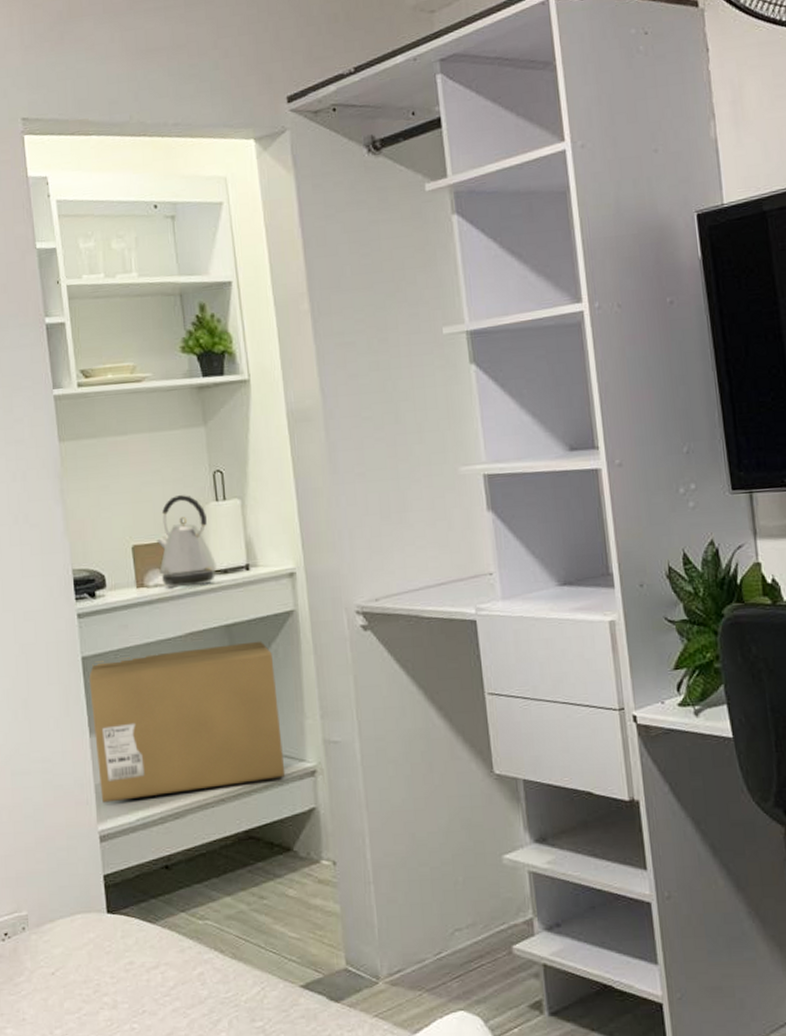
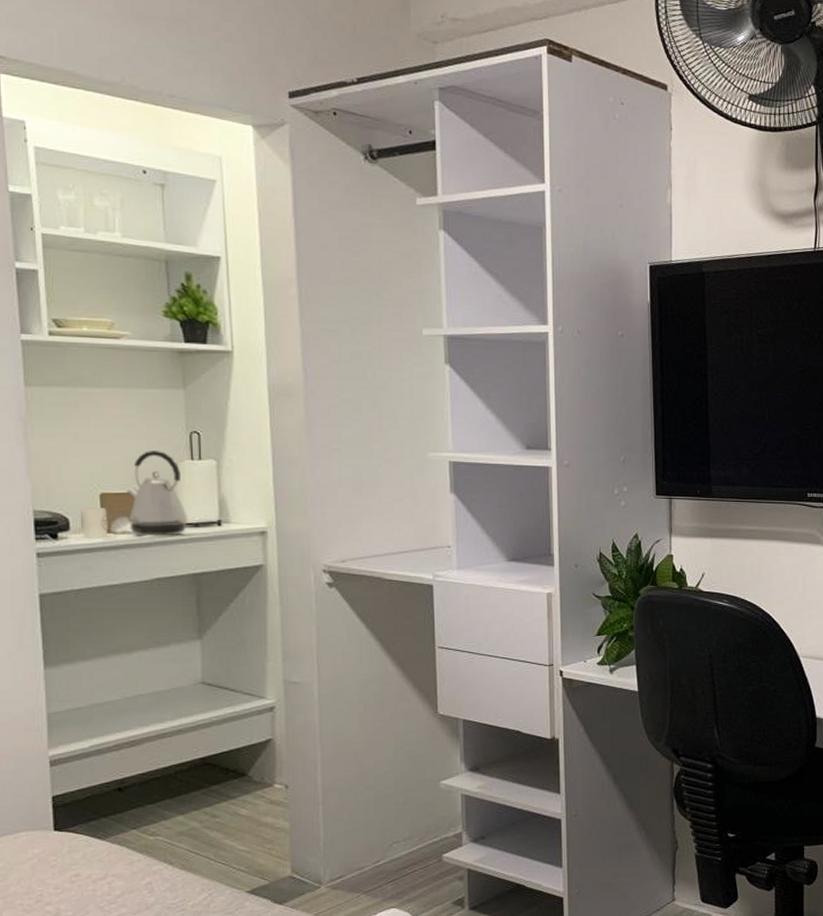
box: present [89,641,286,803] -> none [46,590,245,730]
mug: none [114,560,142,594] -> present [80,507,108,538]

